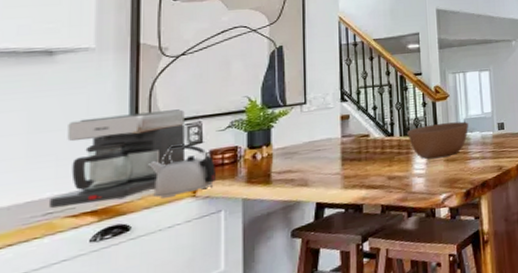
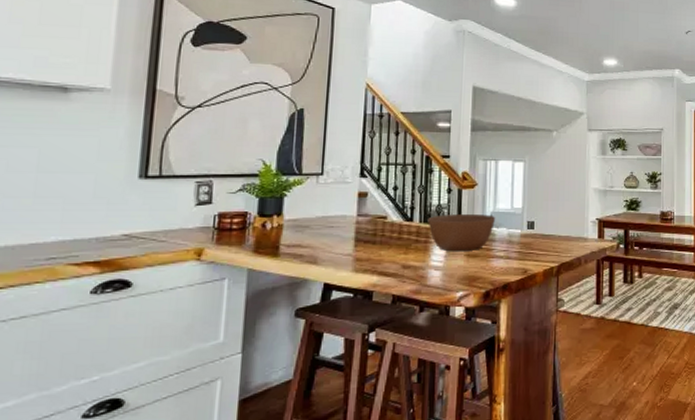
coffee maker: present [50,109,186,209] -> none [53,163,196,254]
kettle: present [148,143,215,200] -> none [155,201,223,259]

